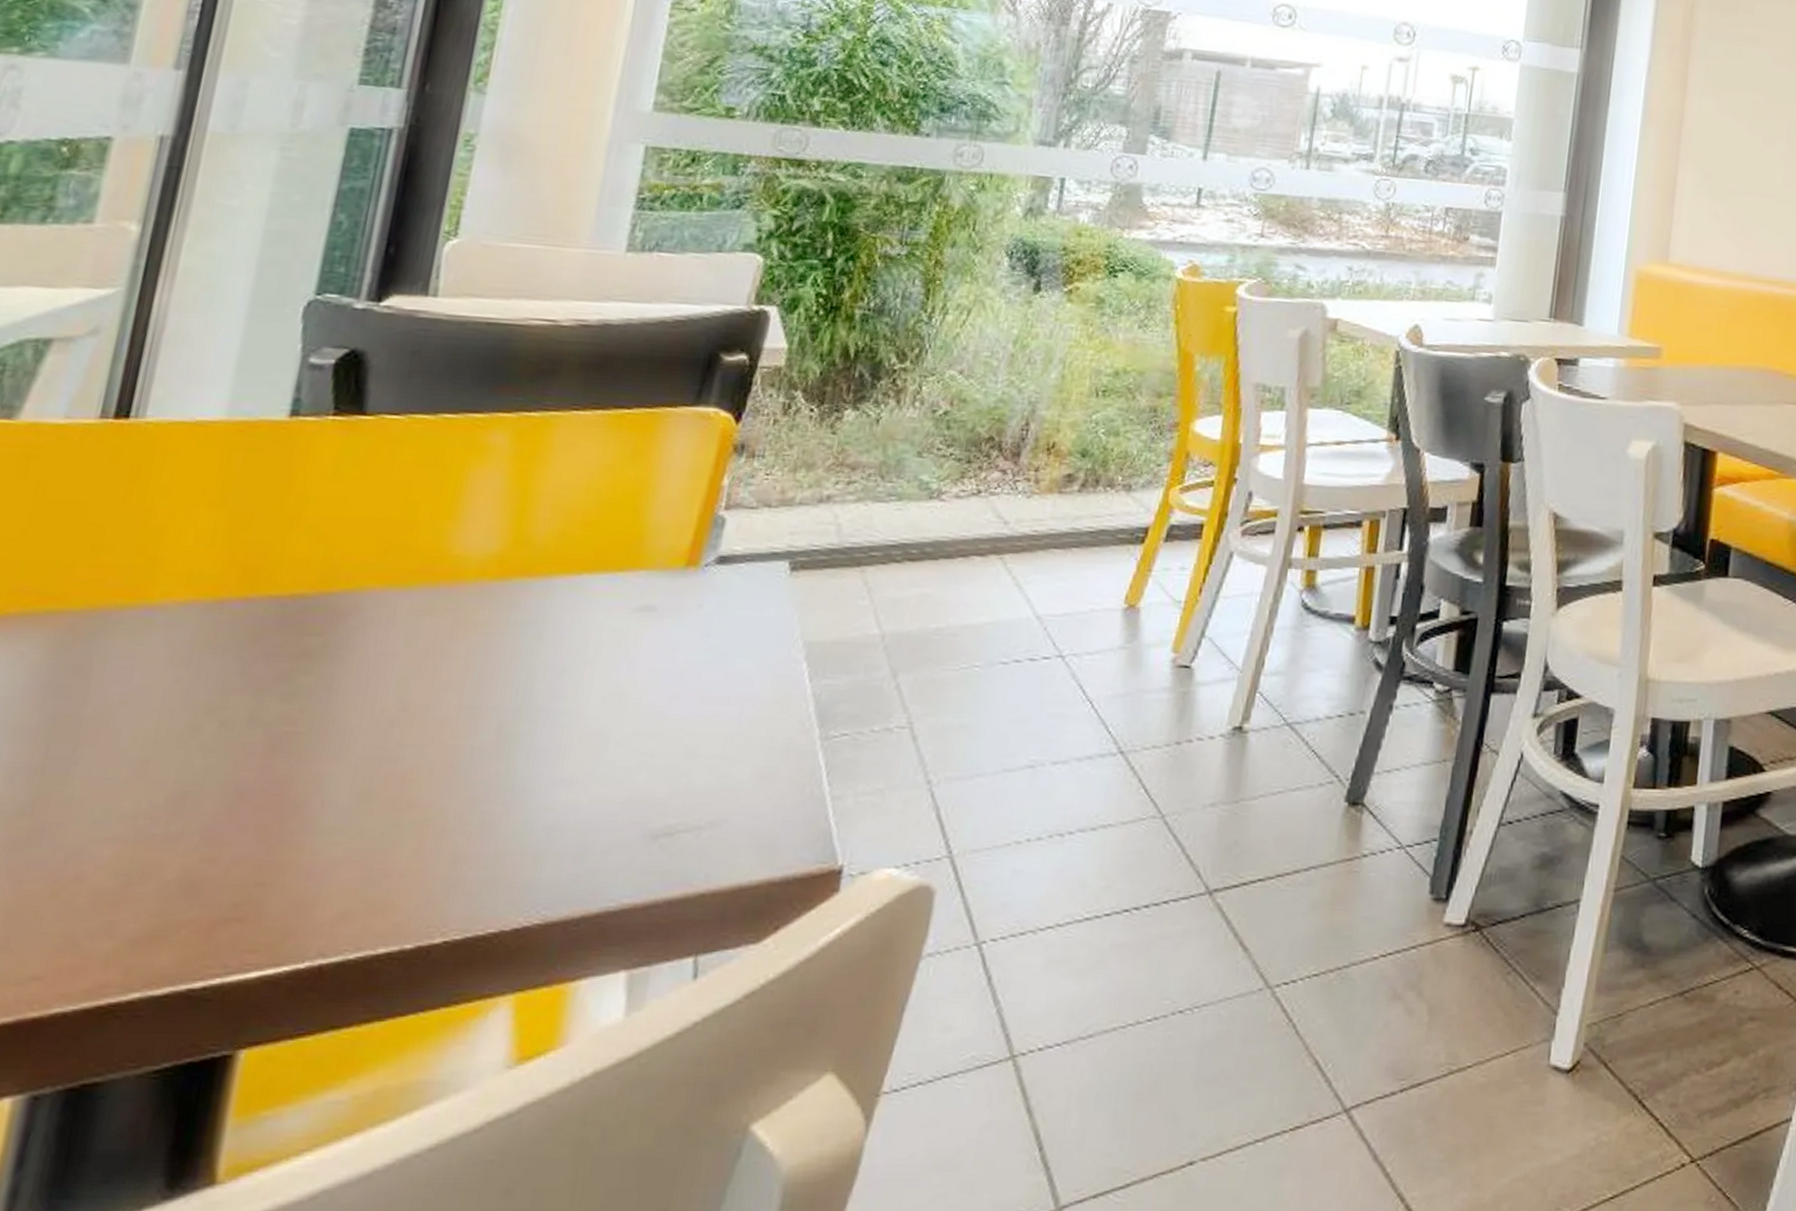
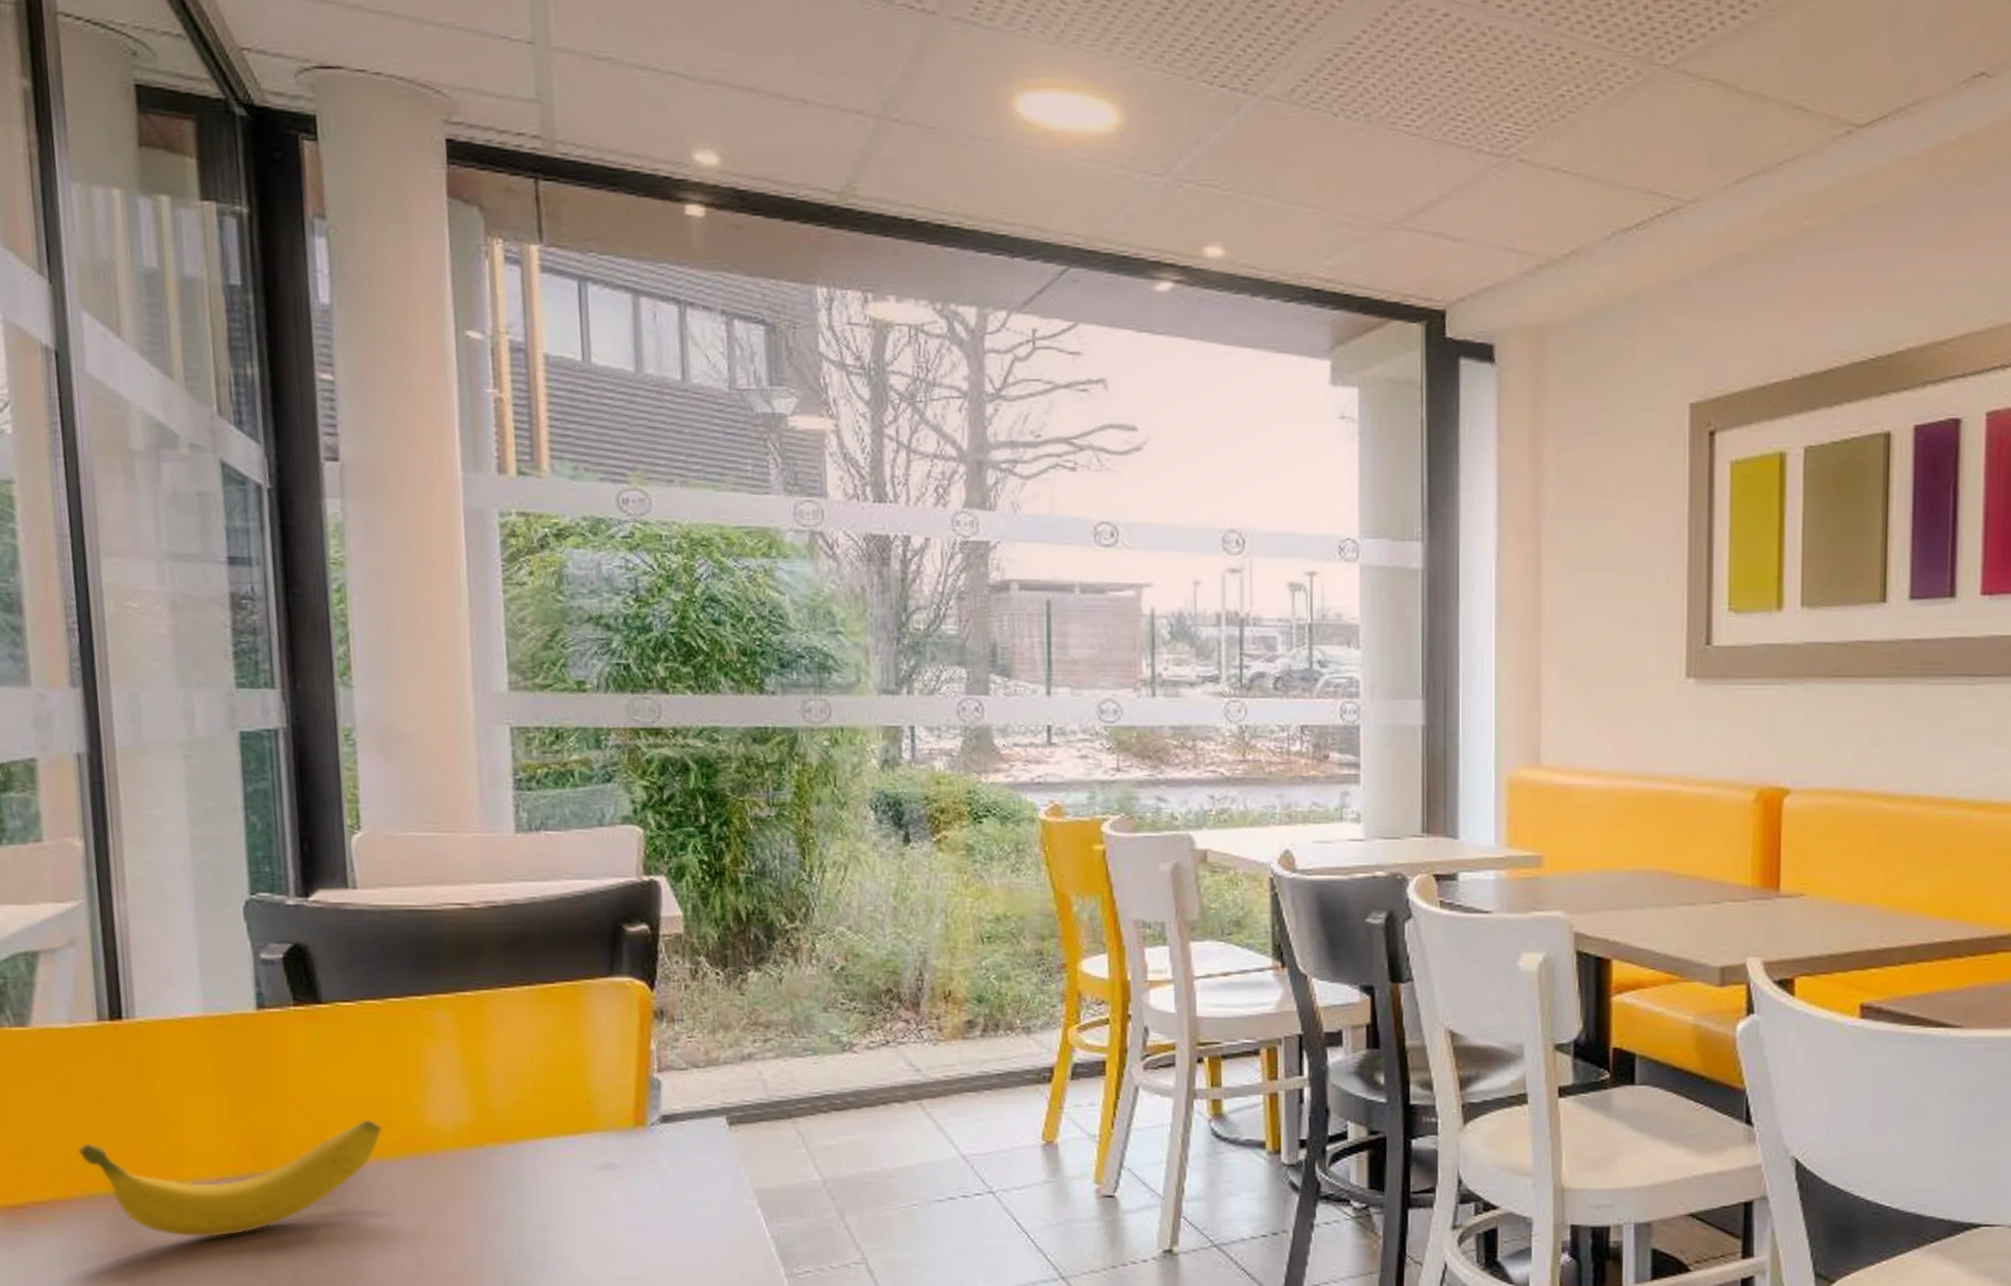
banana: none [32,543,400,668] -> present [78,1120,382,1238]

